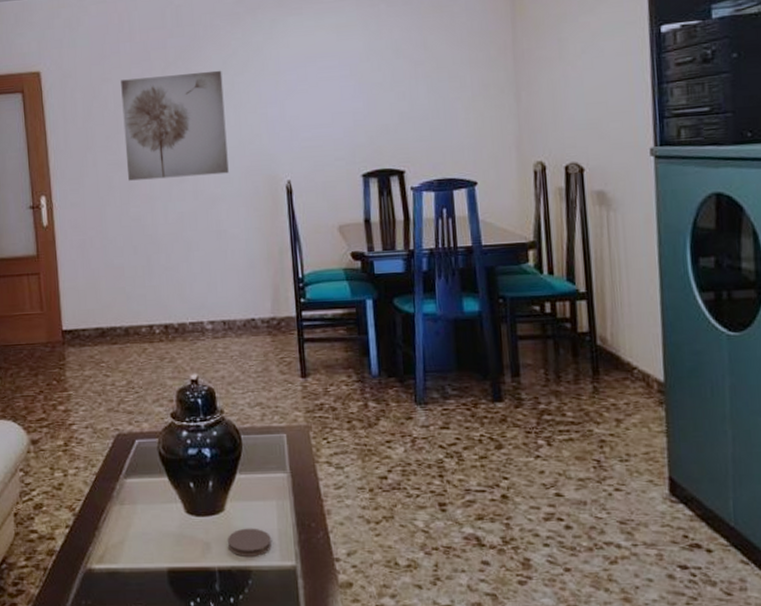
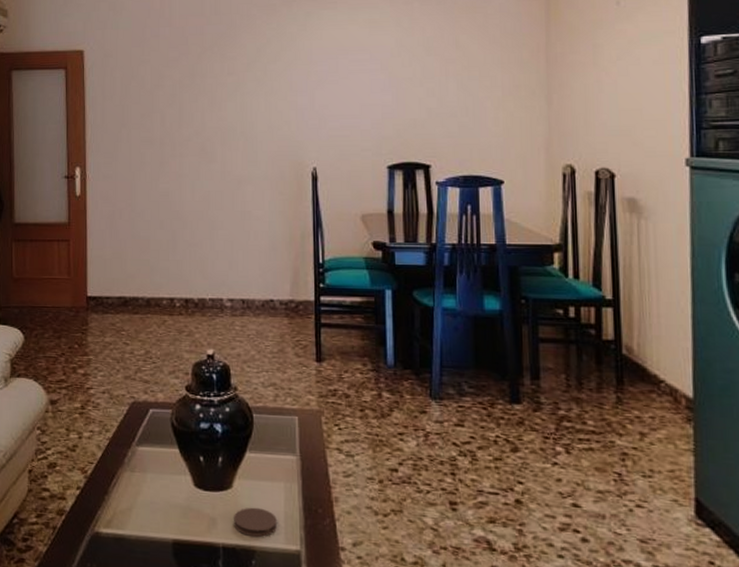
wall art: present [121,70,229,181] -> none [158,57,256,158]

